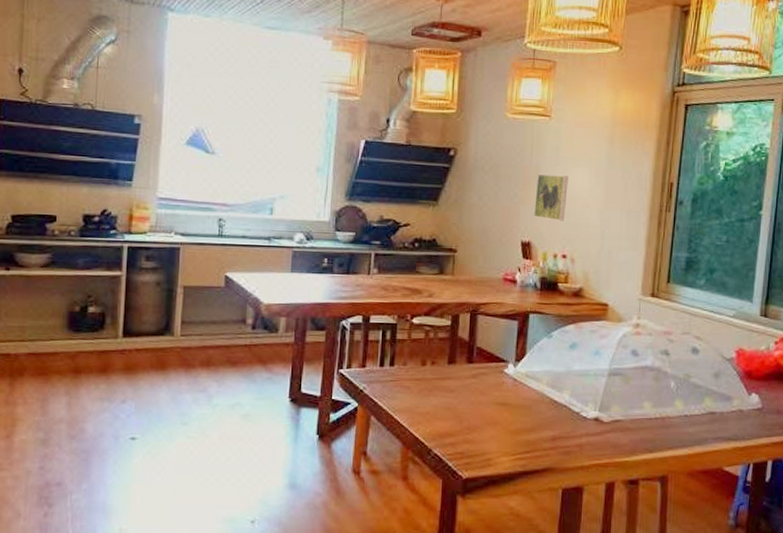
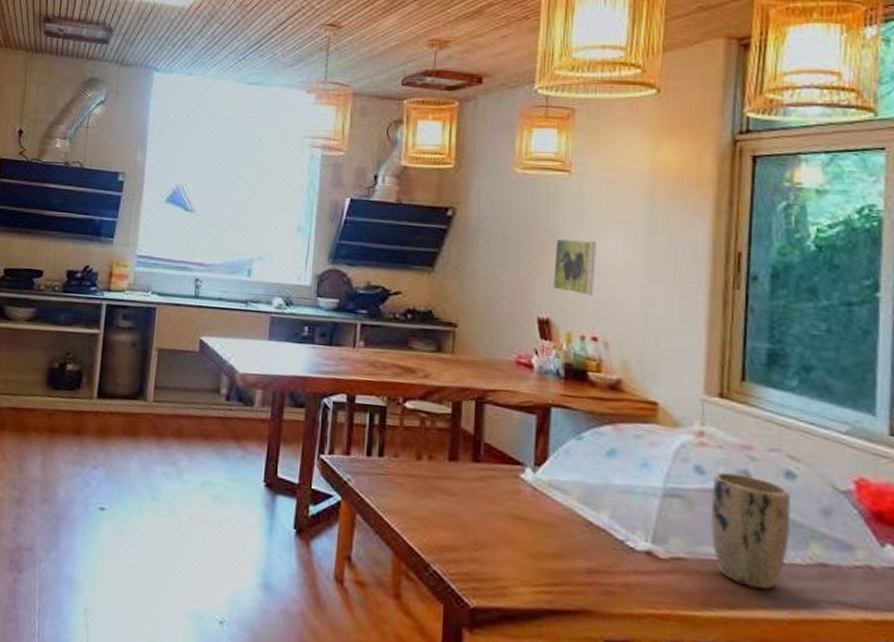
plant pot: none [640,353,694,435] -> present [711,471,791,590]

